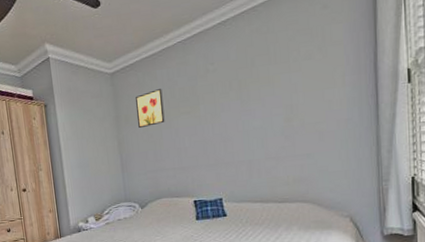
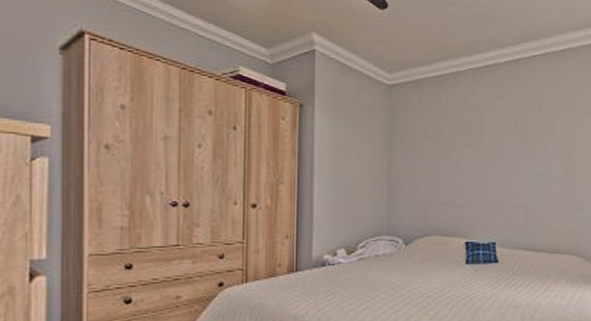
wall art: present [136,89,165,128] -> none [414,114,445,153]

